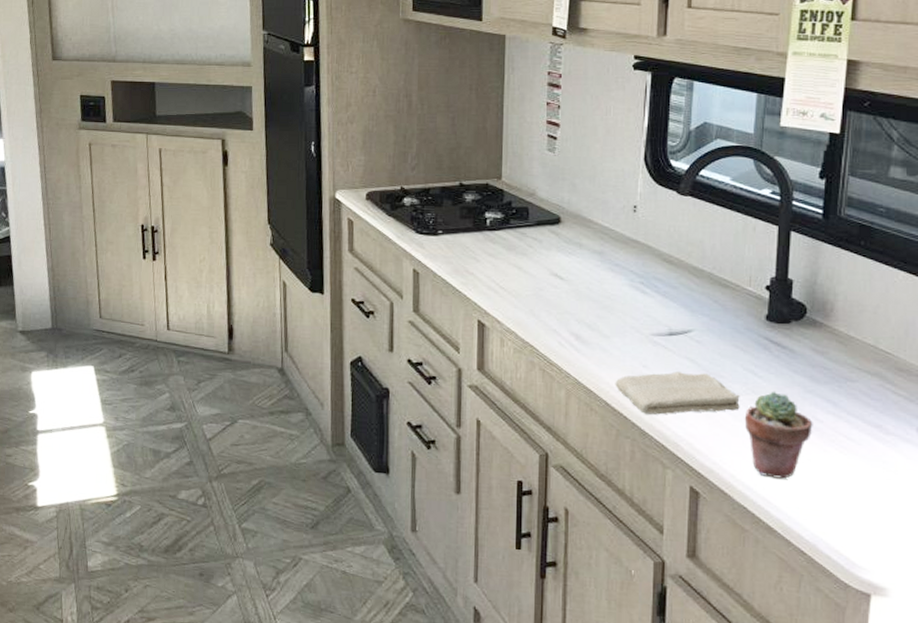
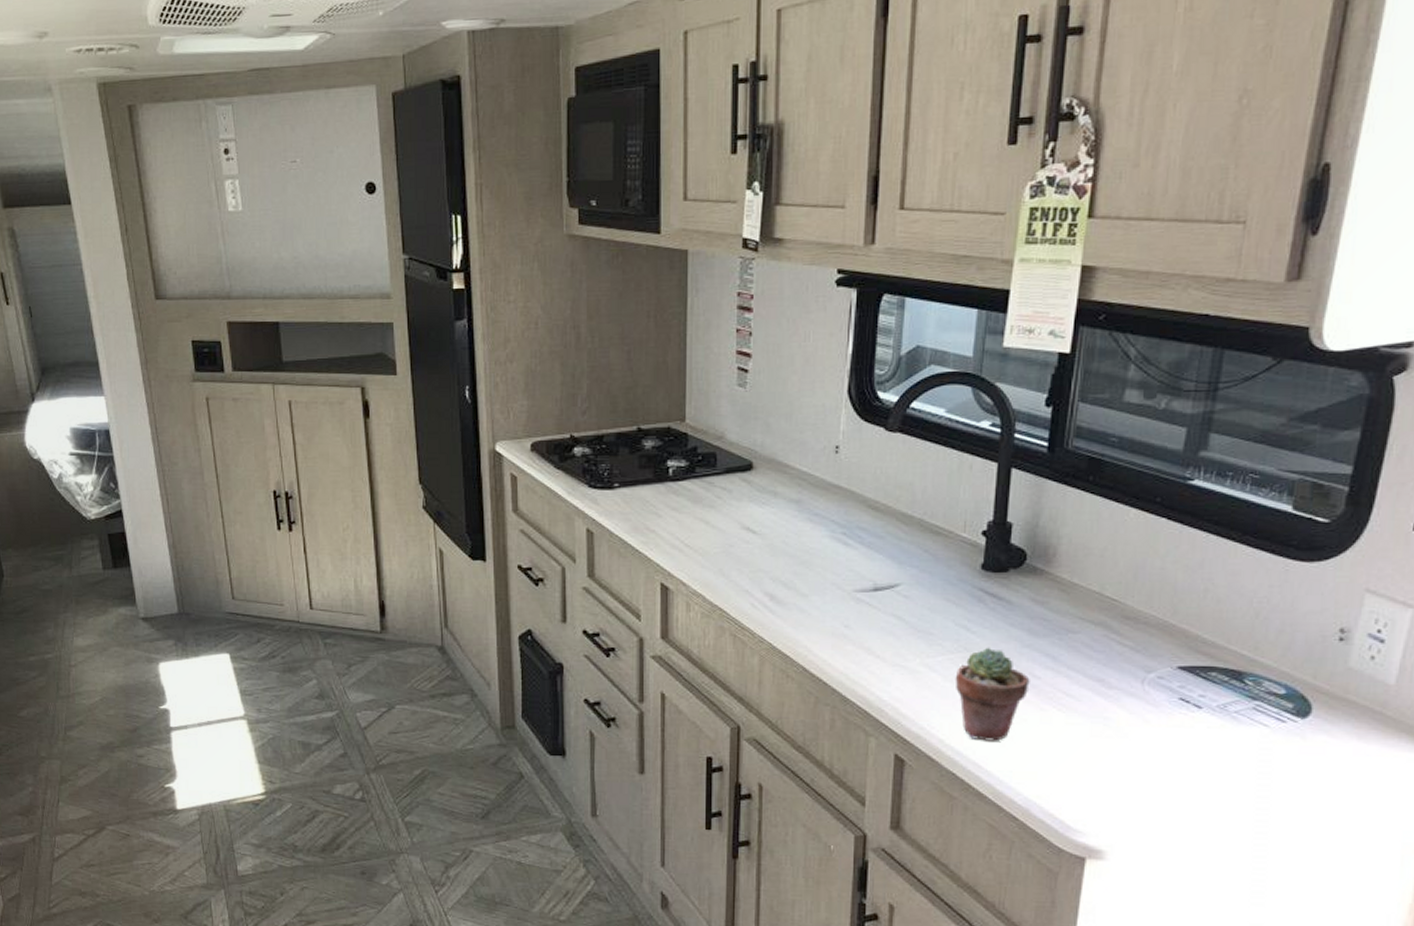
washcloth: present [615,372,740,415] -> none [813,631,951,679]

